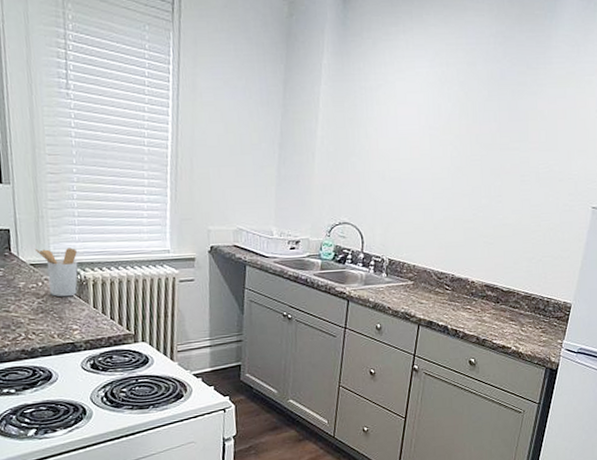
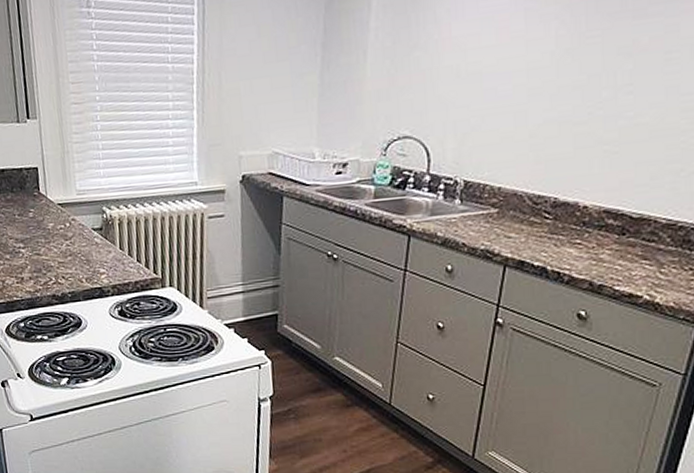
utensil holder: present [34,247,78,297] -> none [61,184,104,238]

